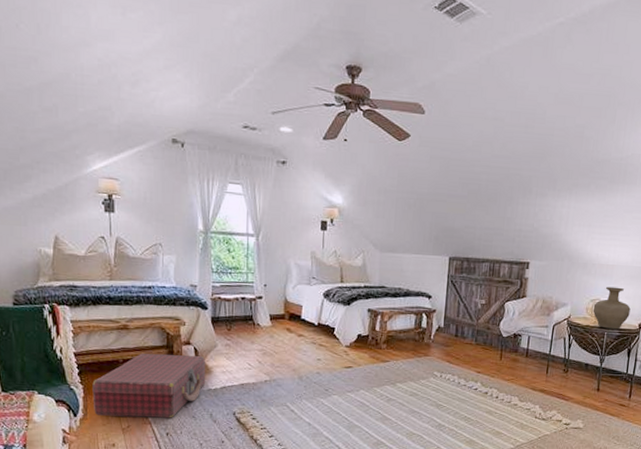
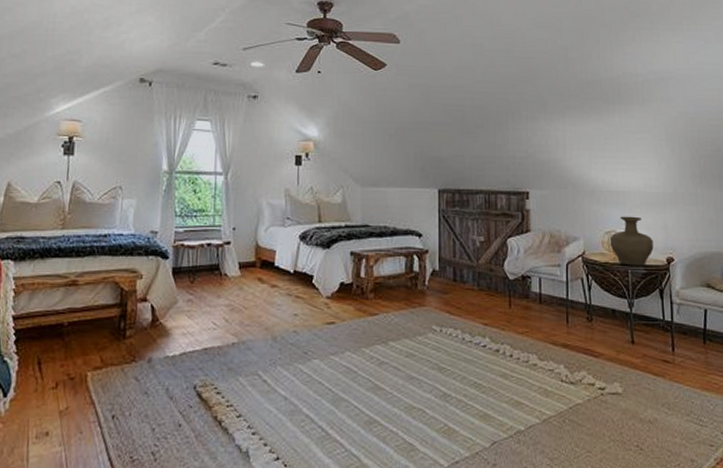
suitcase: present [92,353,206,418] -> none [28,314,164,396]

